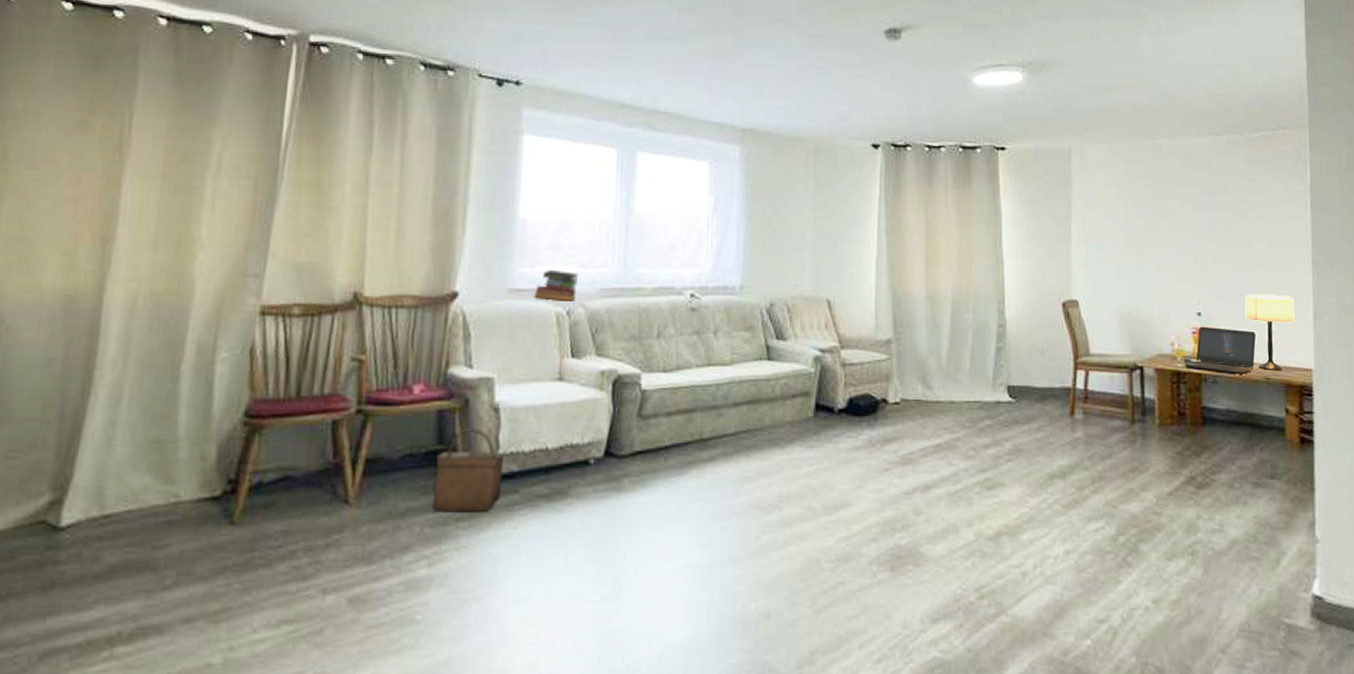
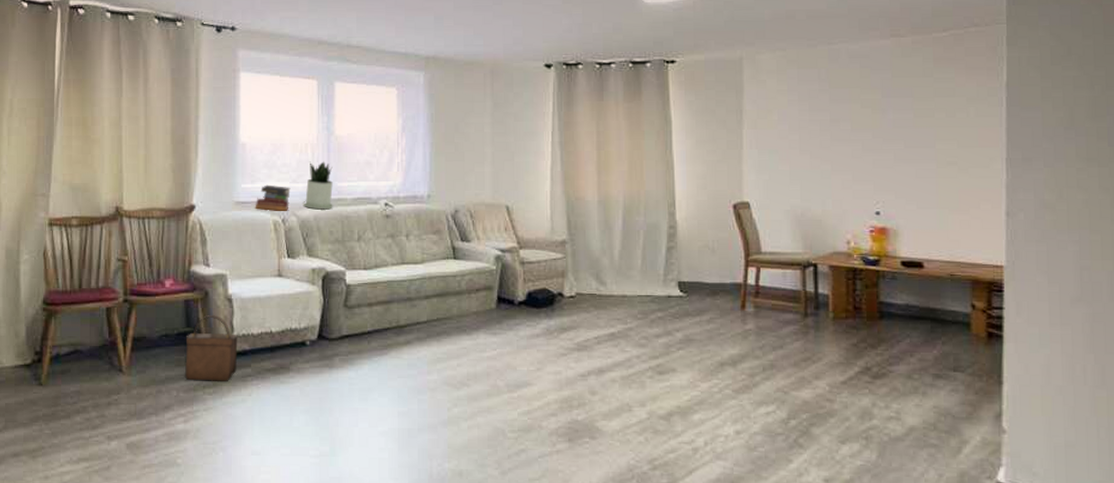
planter: none [593,243,631,301] -> present [303,161,334,210]
laptop computer: present [1184,326,1257,375] -> none [861,225,941,272]
table lamp: present [1245,295,1295,371] -> none [929,194,985,268]

